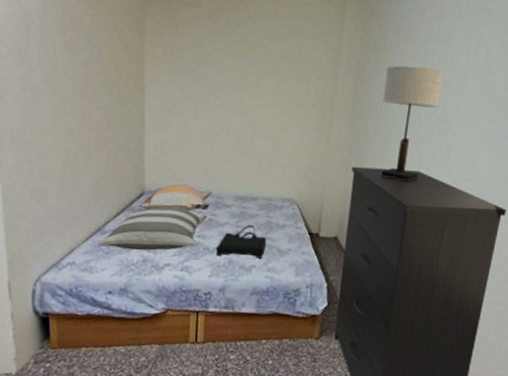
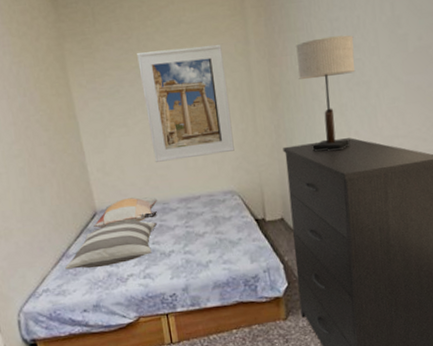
tote bag: present [215,225,267,259] -> none [171,223,218,257]
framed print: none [218,37,313,159] -> present [137,45,235,162]

